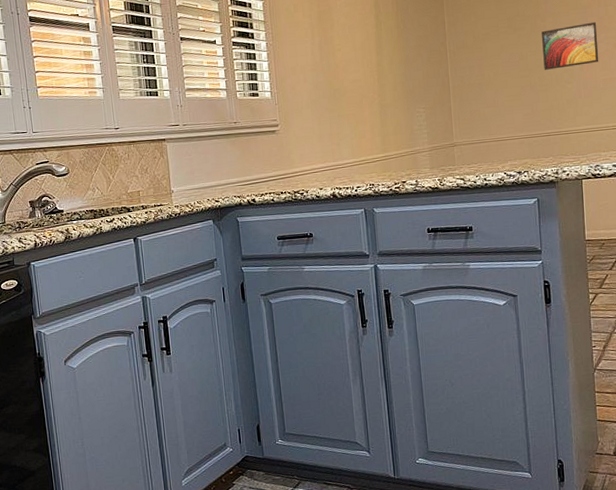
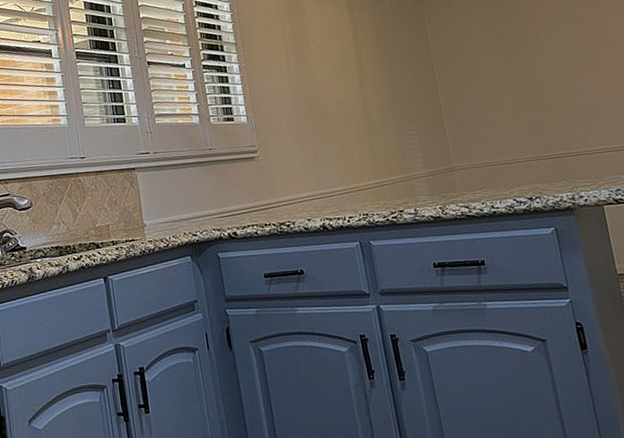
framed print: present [542,21,599,70] -> none [535,35,603,88]

